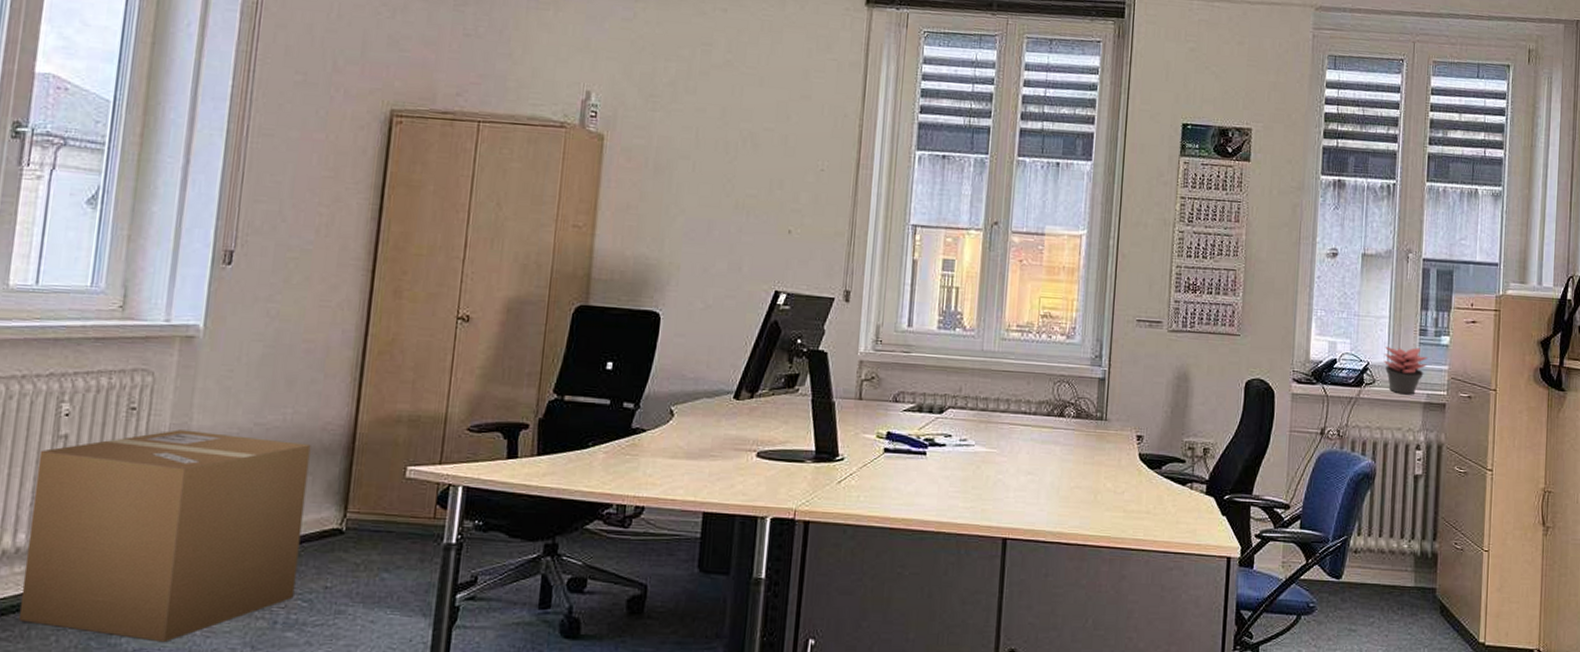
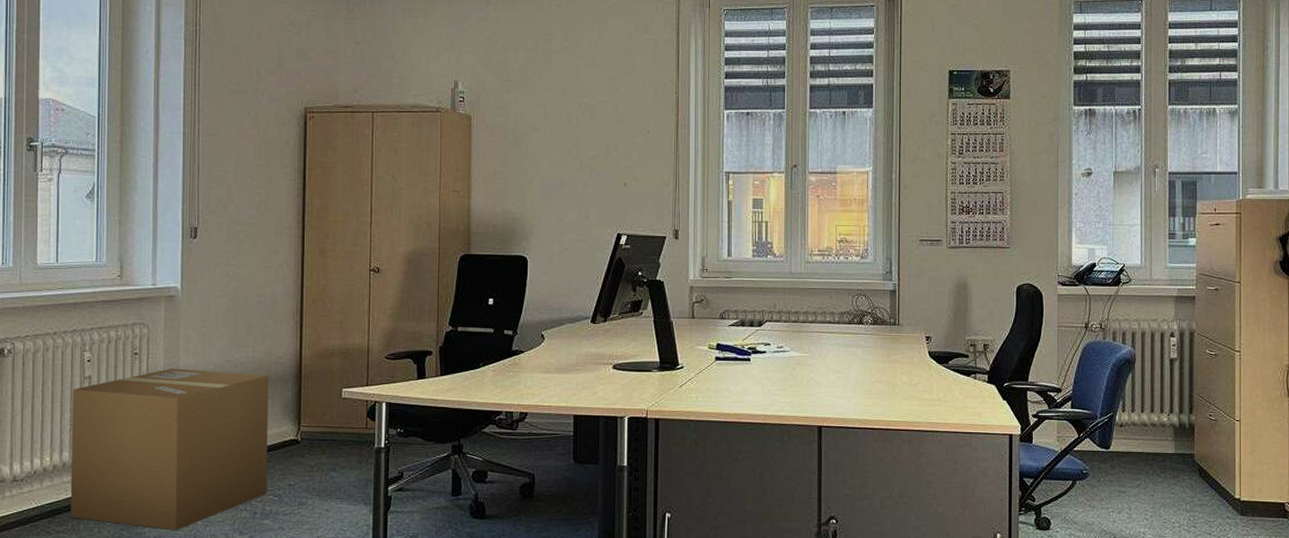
succulent plant: present [1383,347,1429,395] -> none [1137,249,1178,291]

